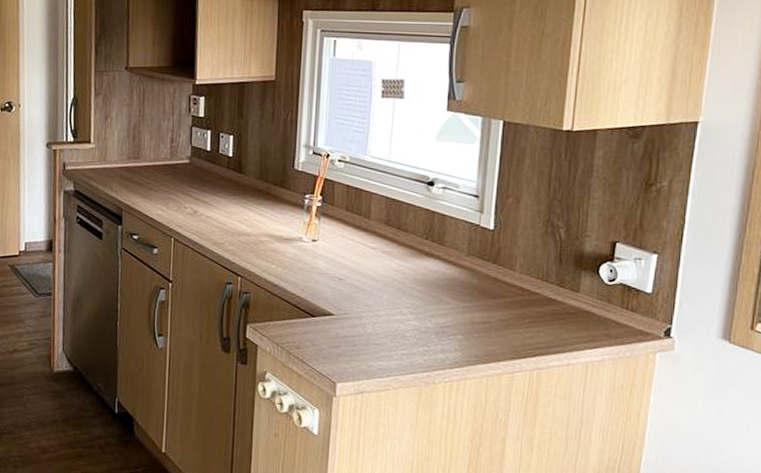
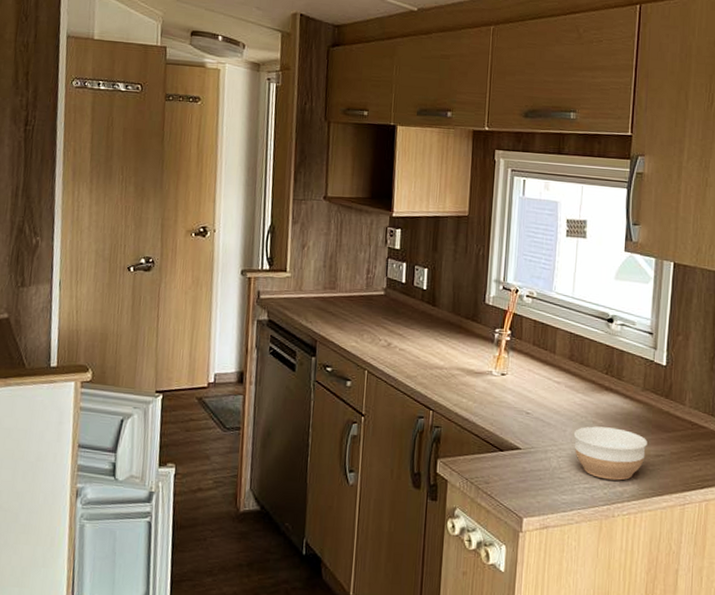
bowl: none [390,292,472,348] -> present [573,426,647,481]

